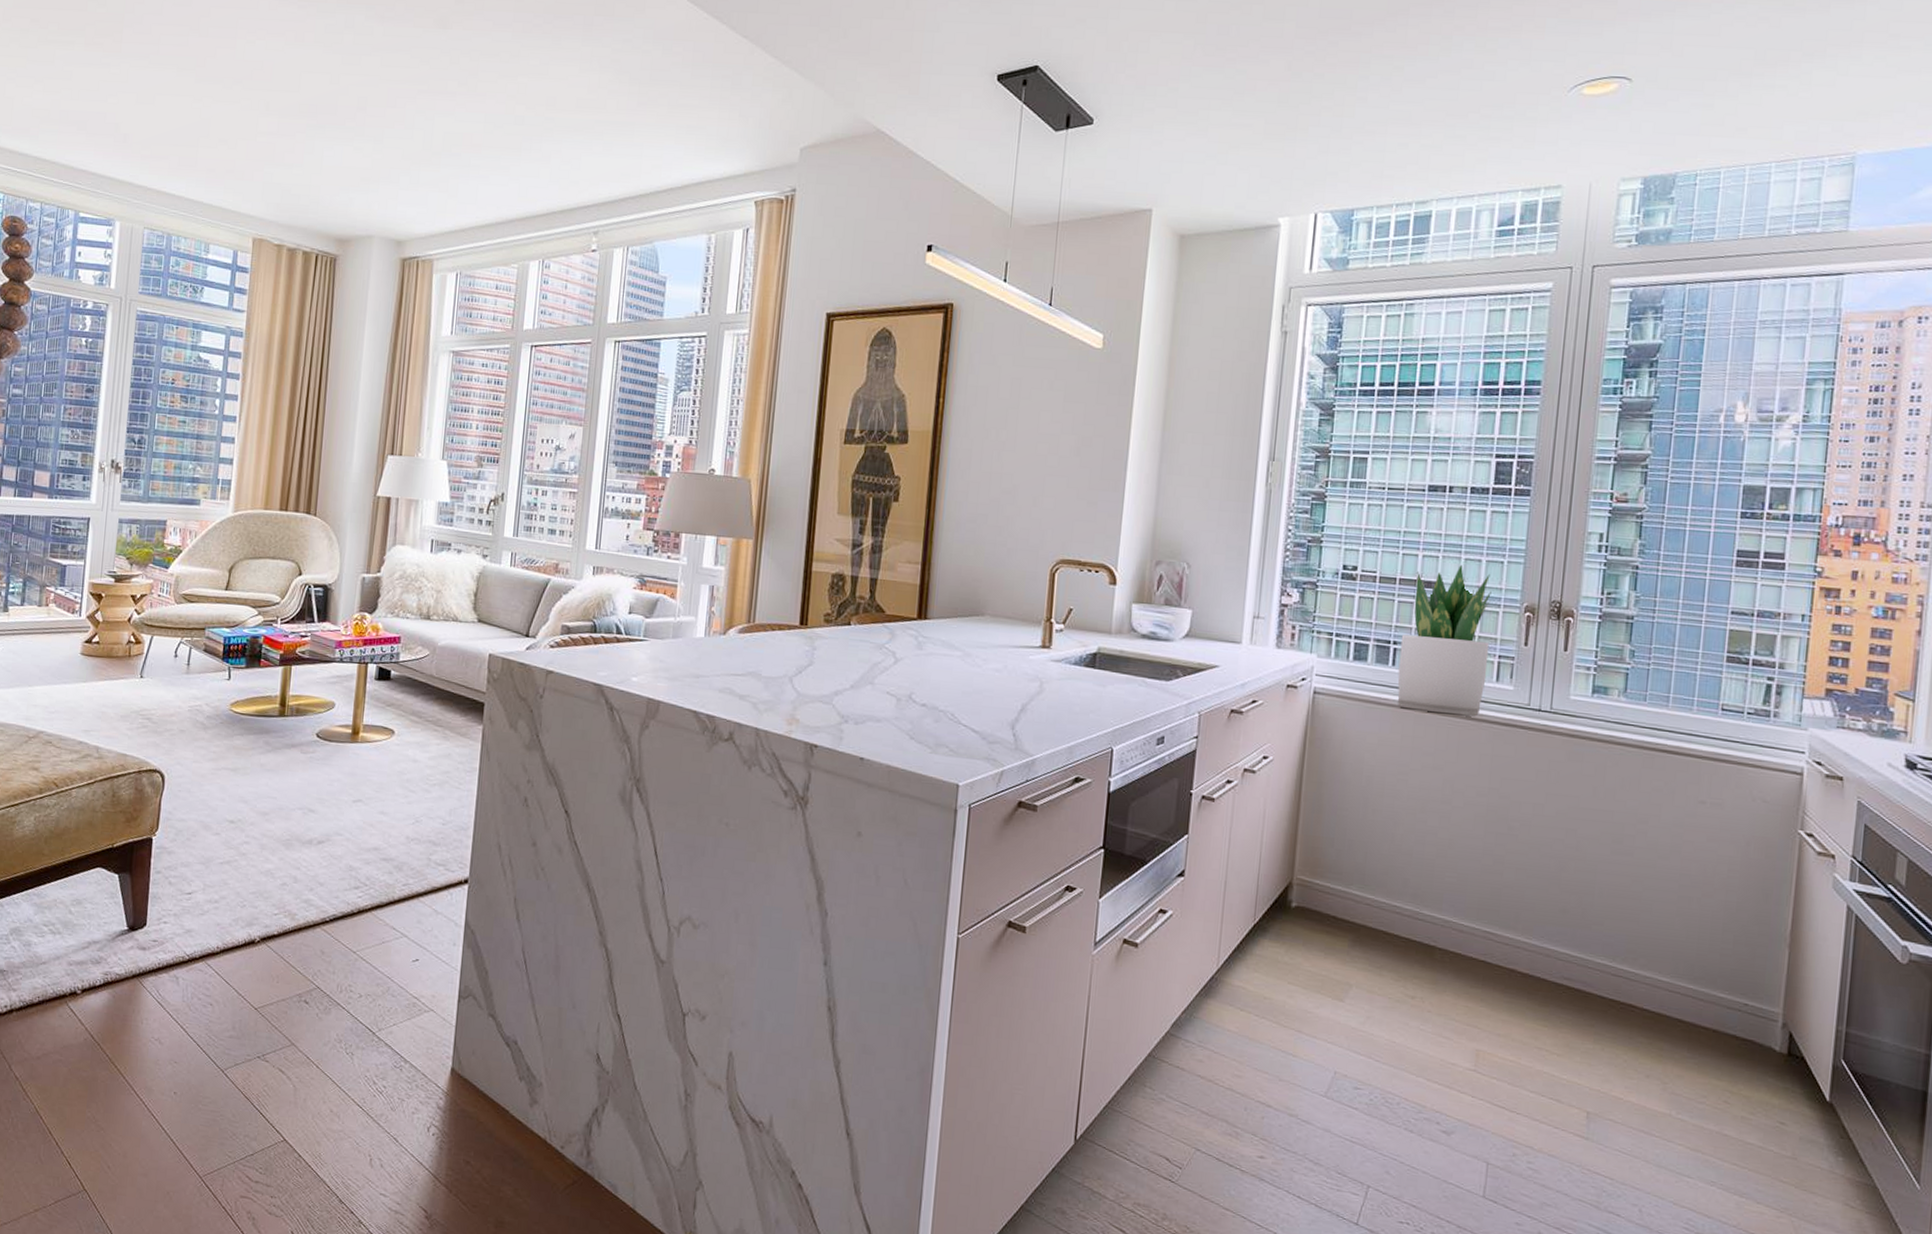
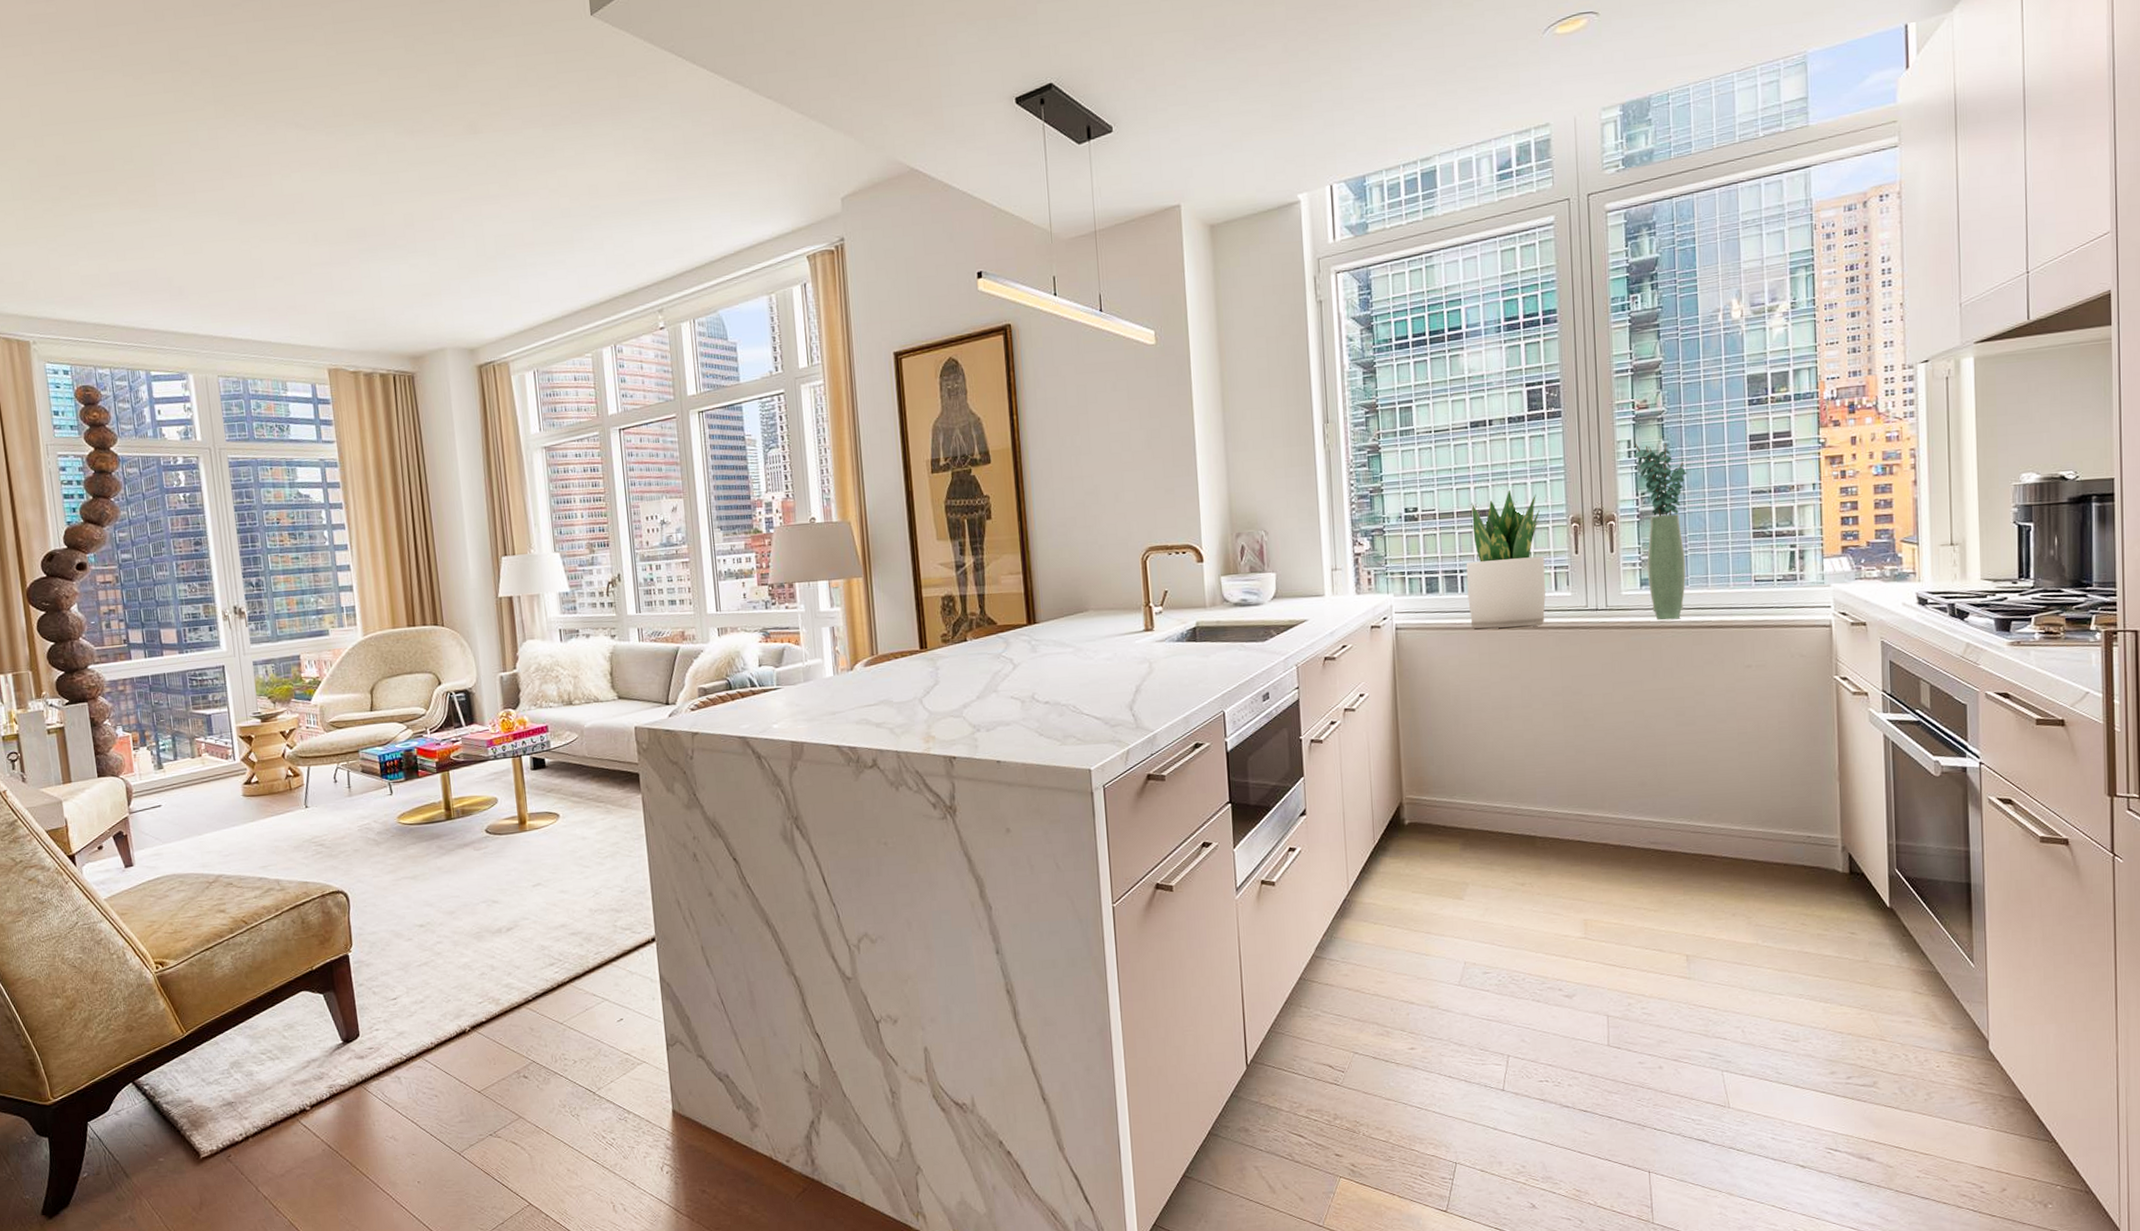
vase: none [1601,538,1662,737] -> present [1634,442,1687,621]

